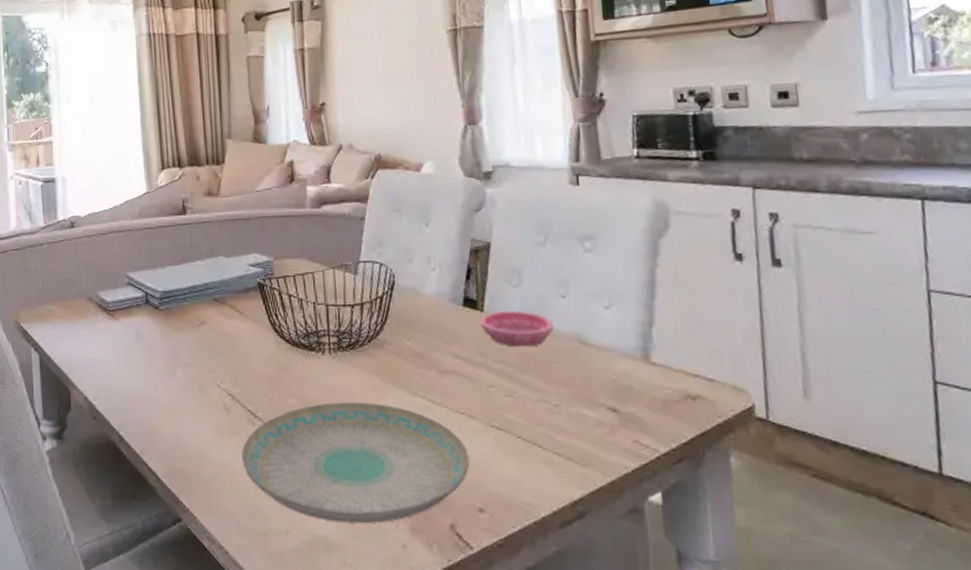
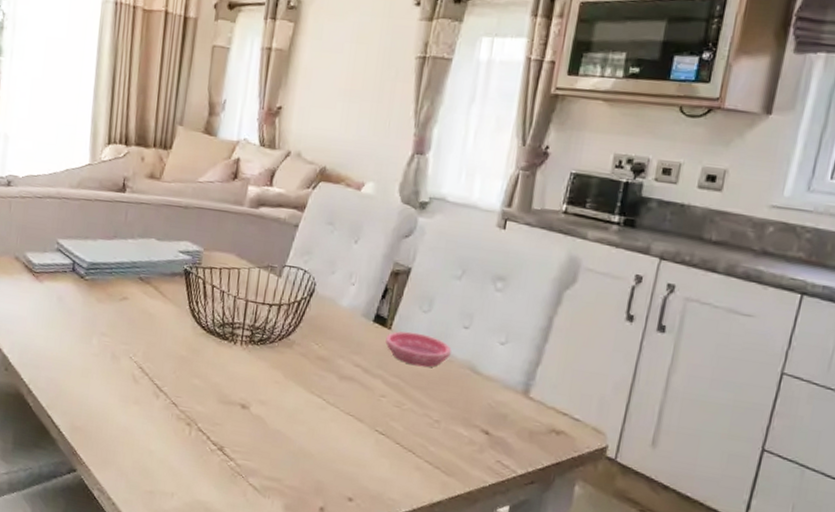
plate: present [241,402,470,524] -> none [141,388,350,498]

